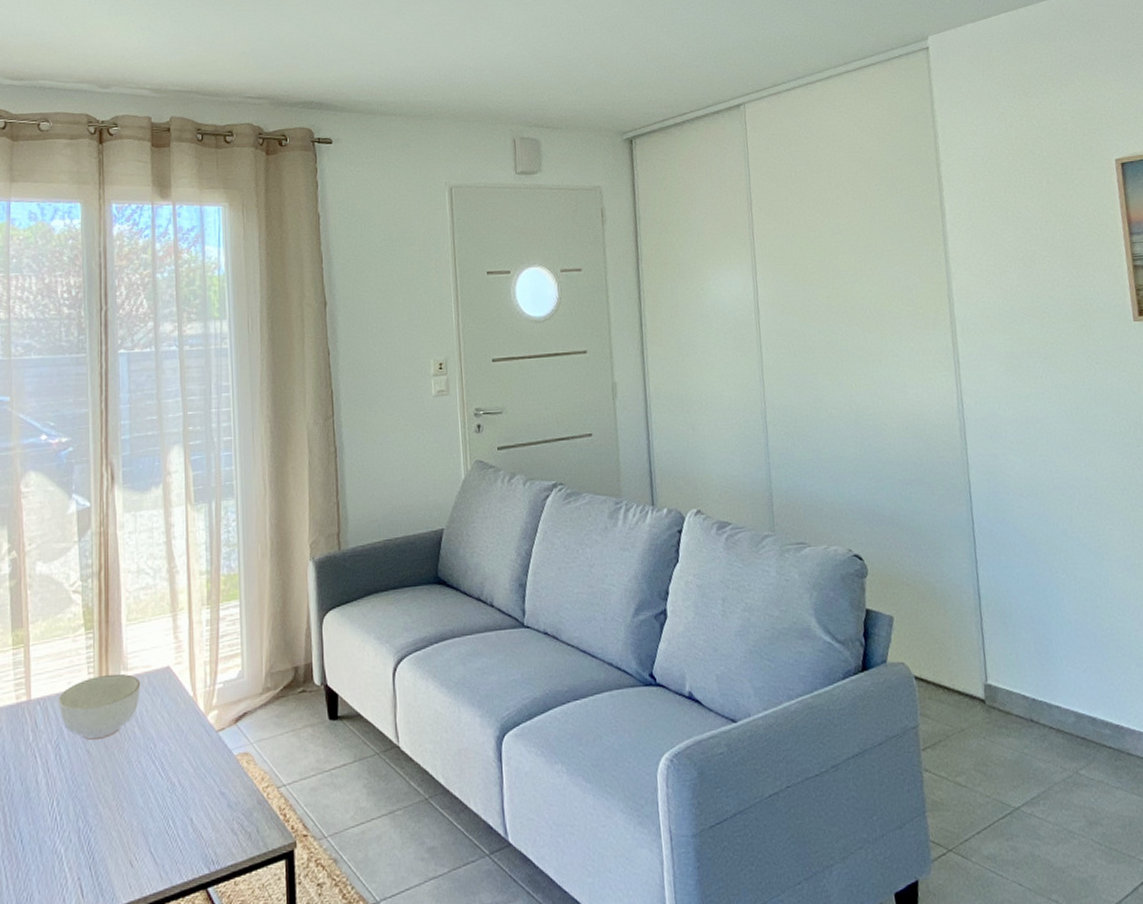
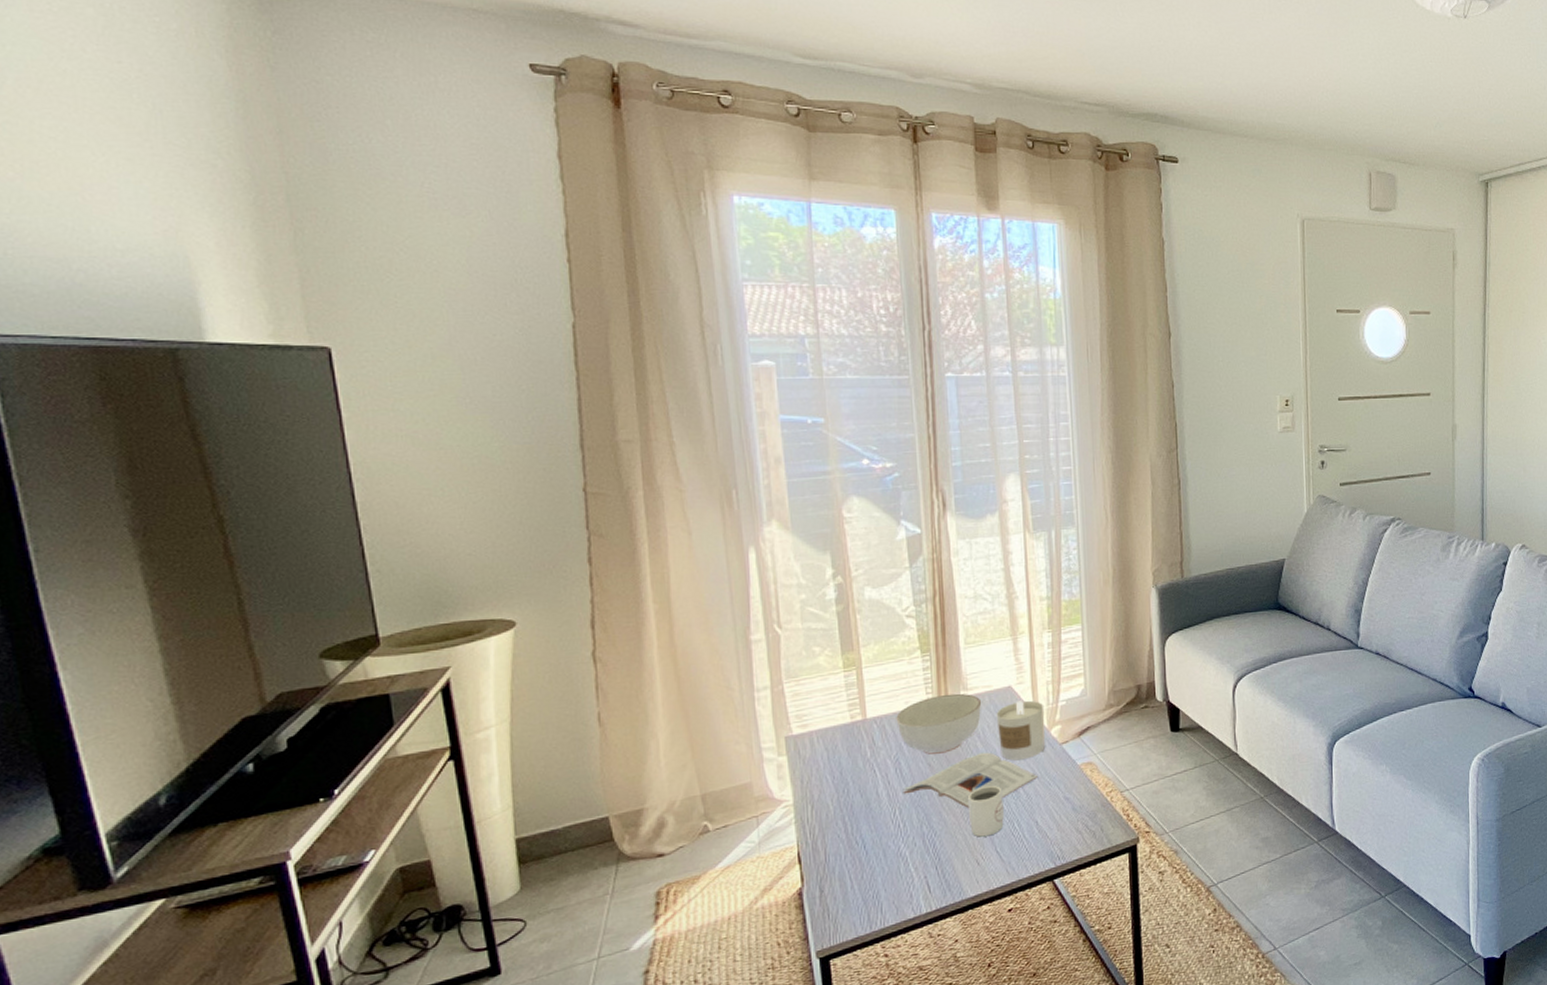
magazine: none [61,738,195,802] -> present [903,752,1039,809]
mug: none [123,775,159,835] -> present [967,785,1004,837]
candle: none [154,682,203,749] -> present [996,700,1046,761]

